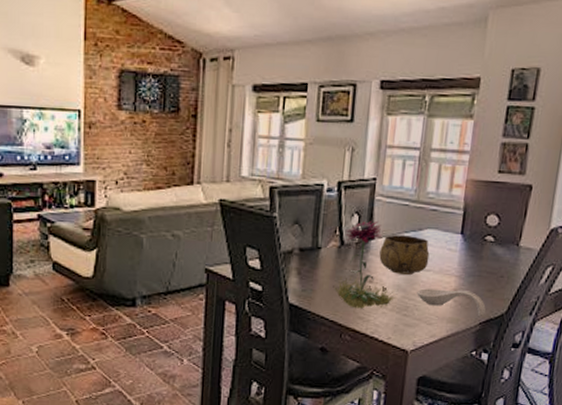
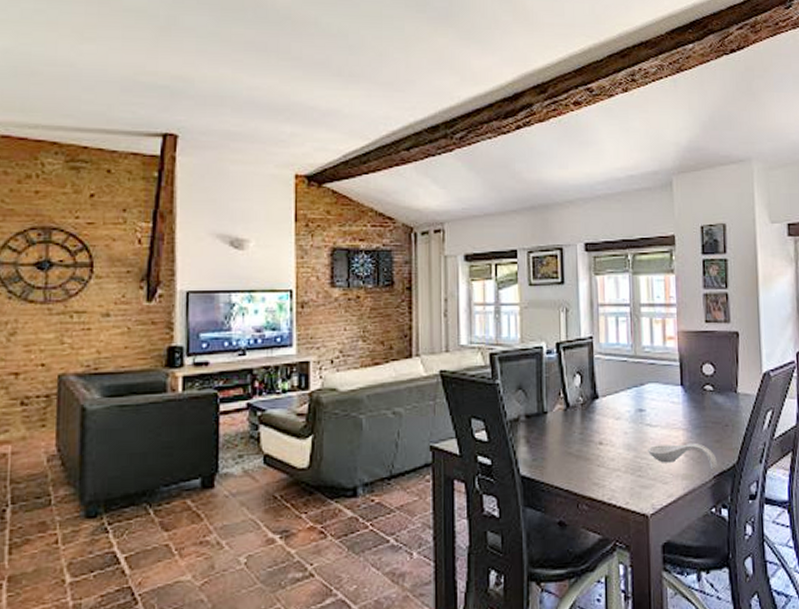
flower: present [334,220,396,309] -> none [565,379,628,474]
decorative bowl: present [379,235,430,275] -> none [605,391,655,433]

